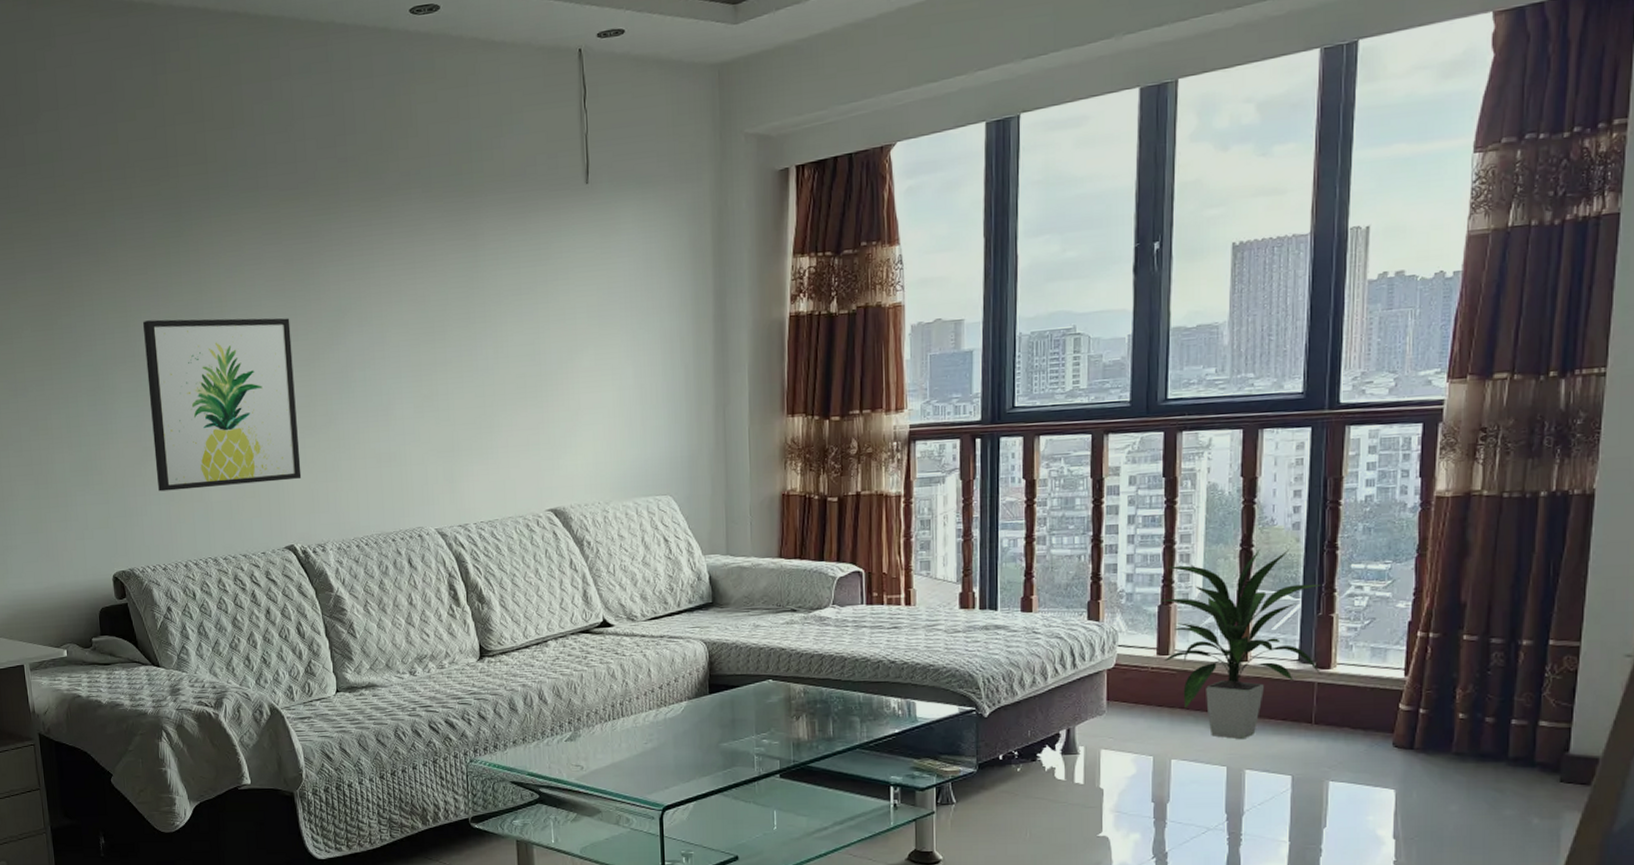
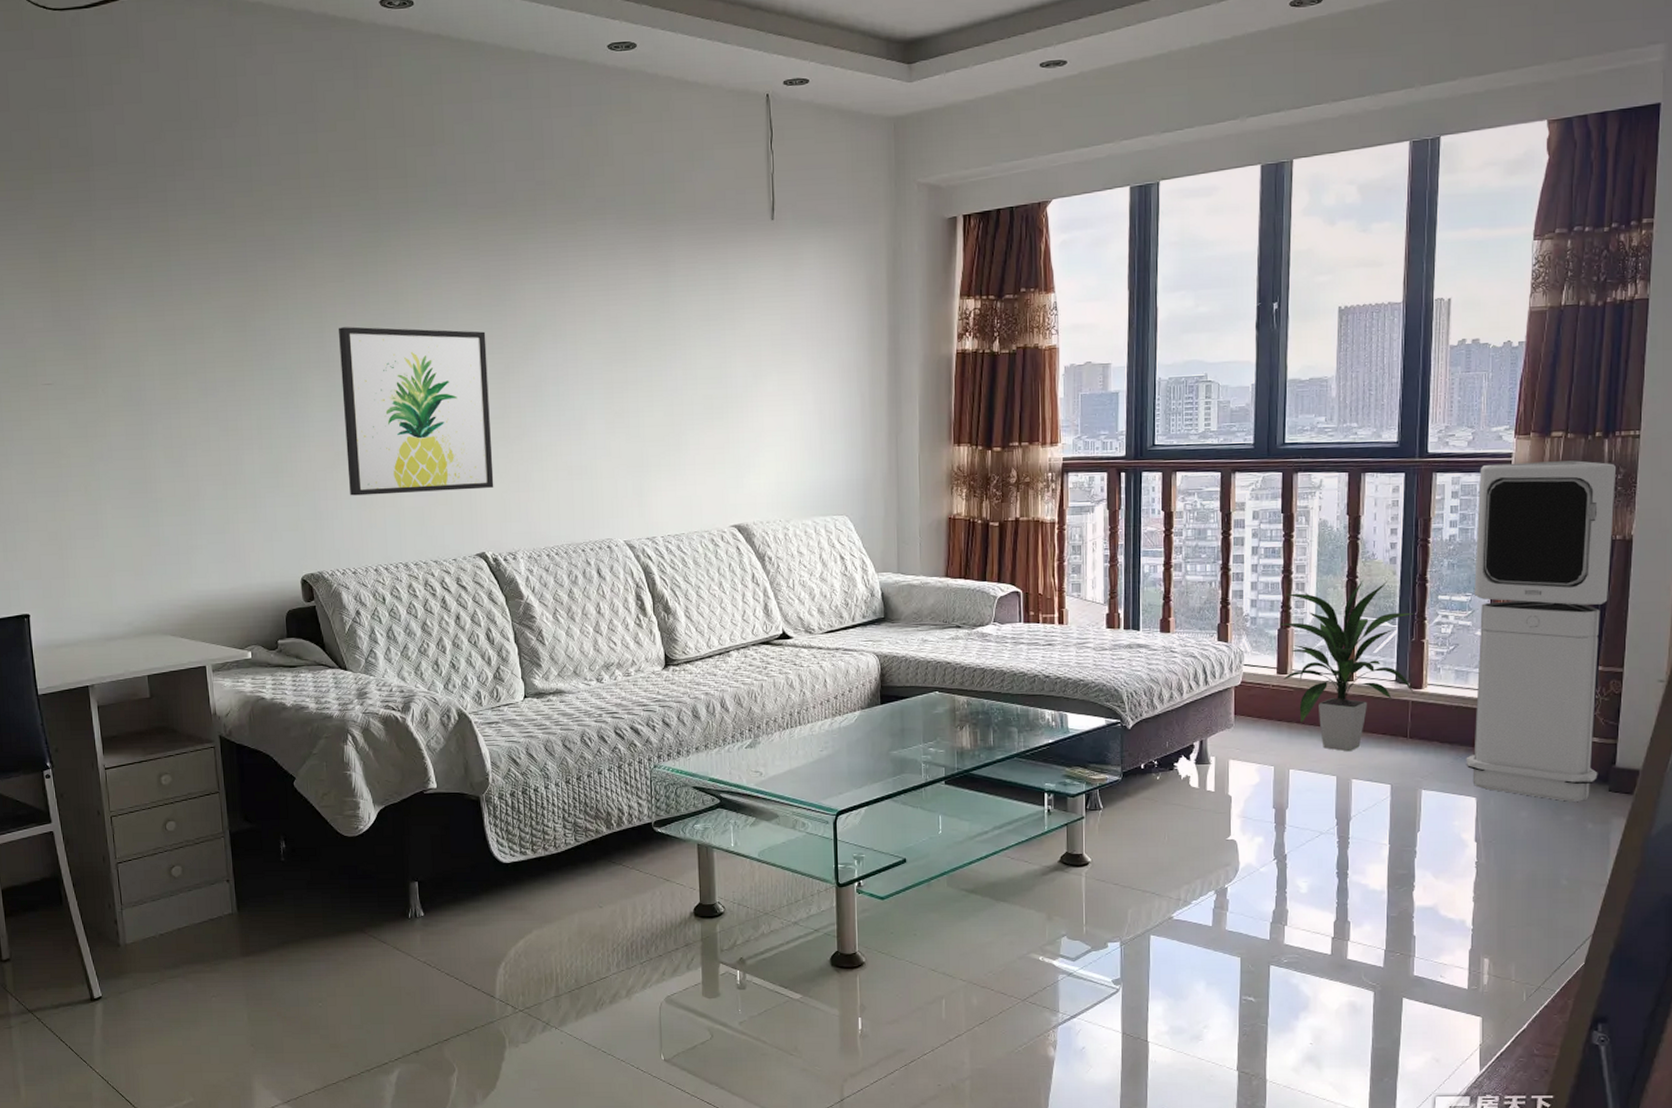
air purifier: none [1383,405,1576,794] -> present [1466,460,1617,802]

